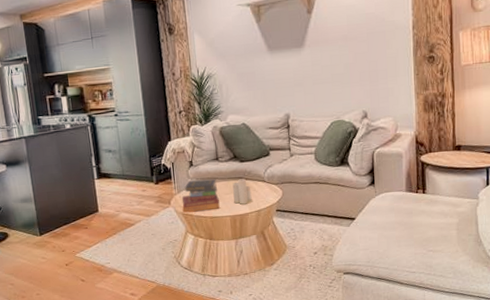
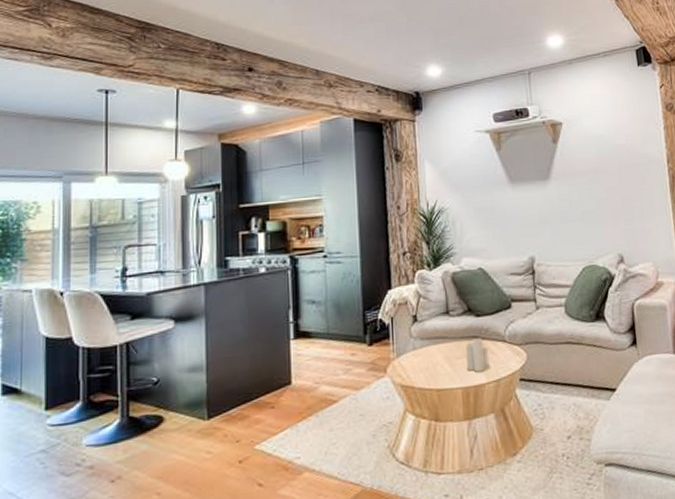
books: present [181,179,220,213] -> none [401,338,449,384]

